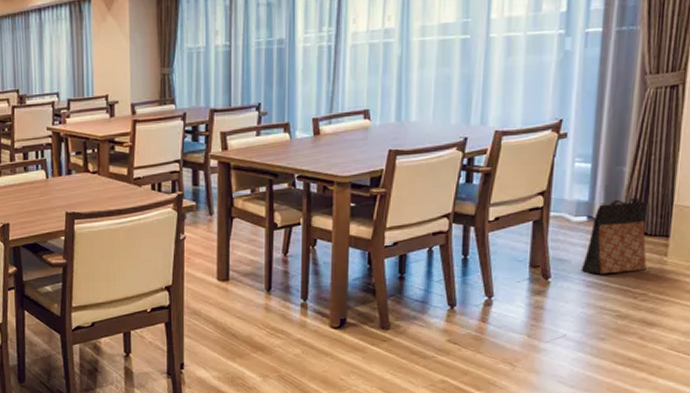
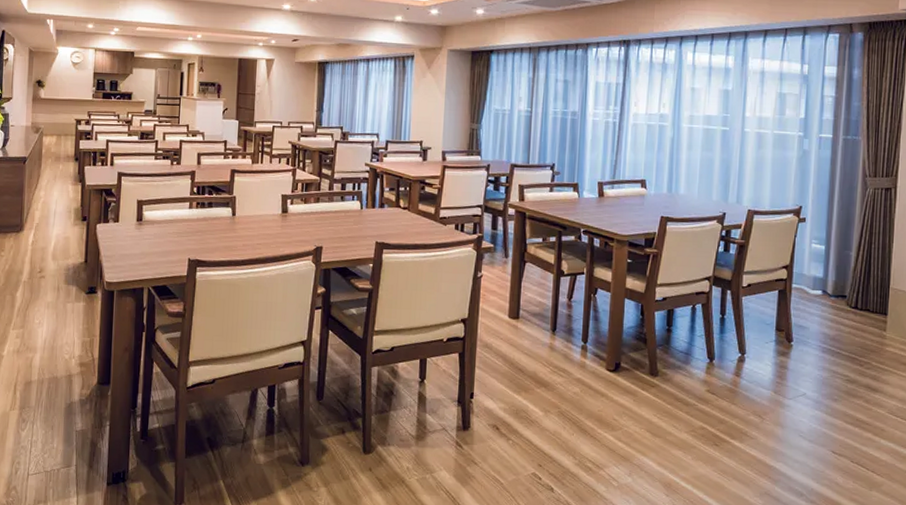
bag: present [580,197,649,275] -> none [817,278,870,343]

